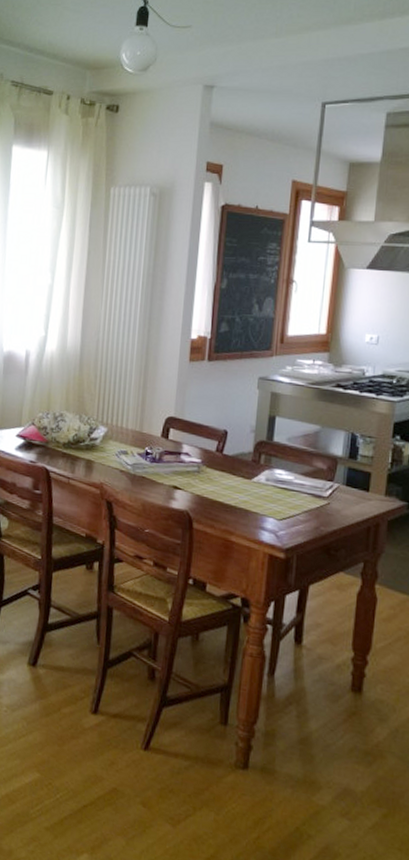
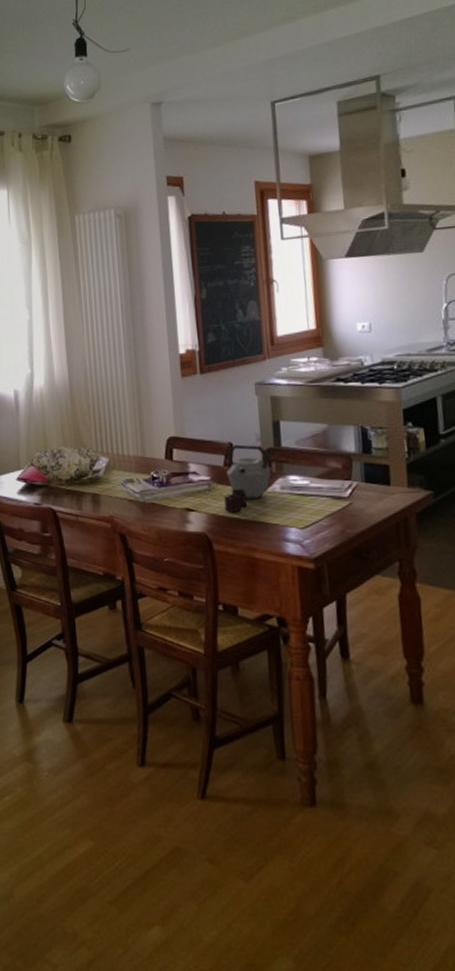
kettle: none [210,433,262,497] -> present [224,444,272,513]

